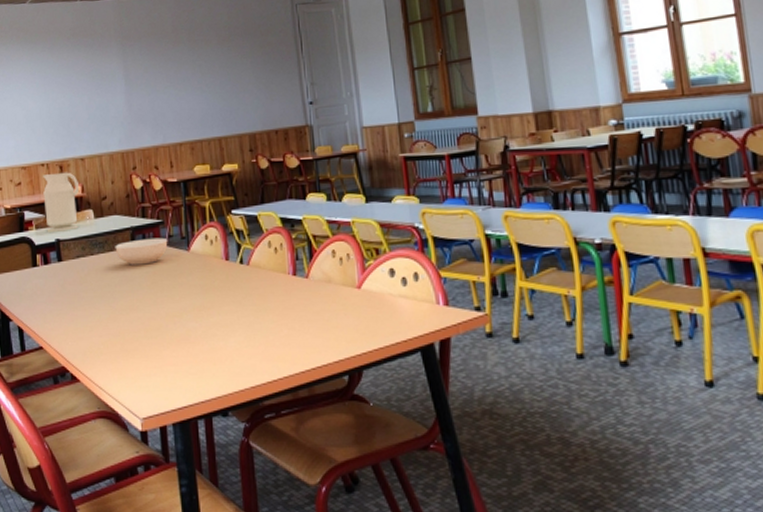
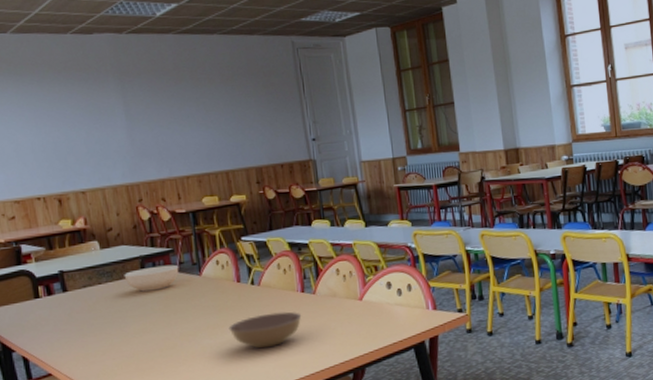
water jug: present [42,172,79,232] -> none [38,205,83,264]
bowl: none [215,296,293,337] -> present [228,311,302,349]

